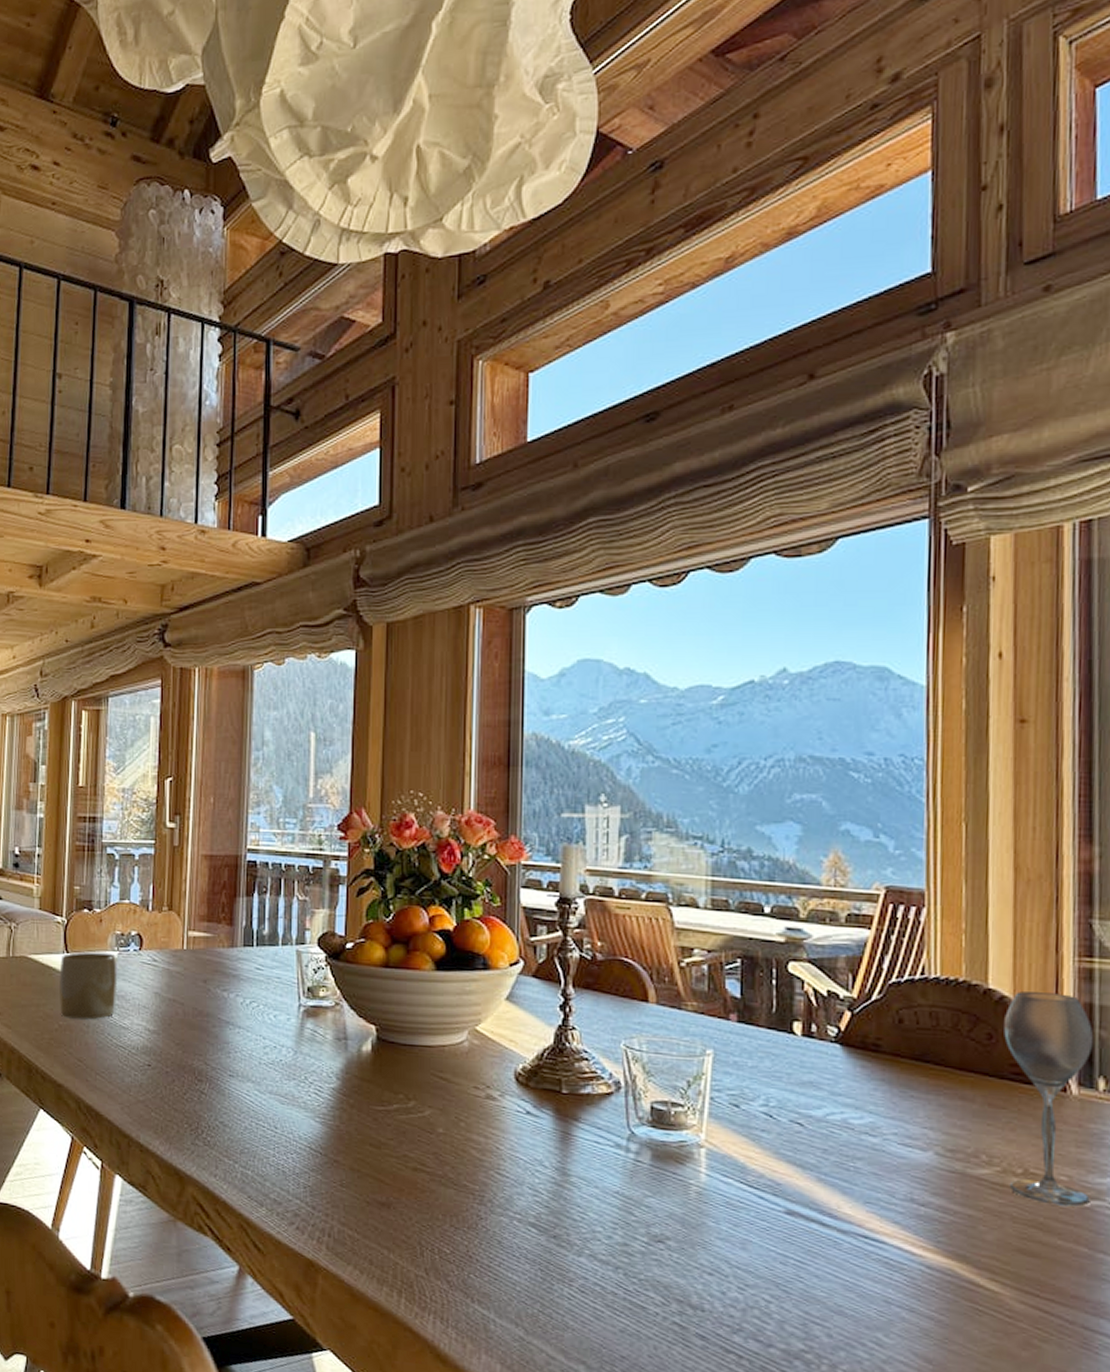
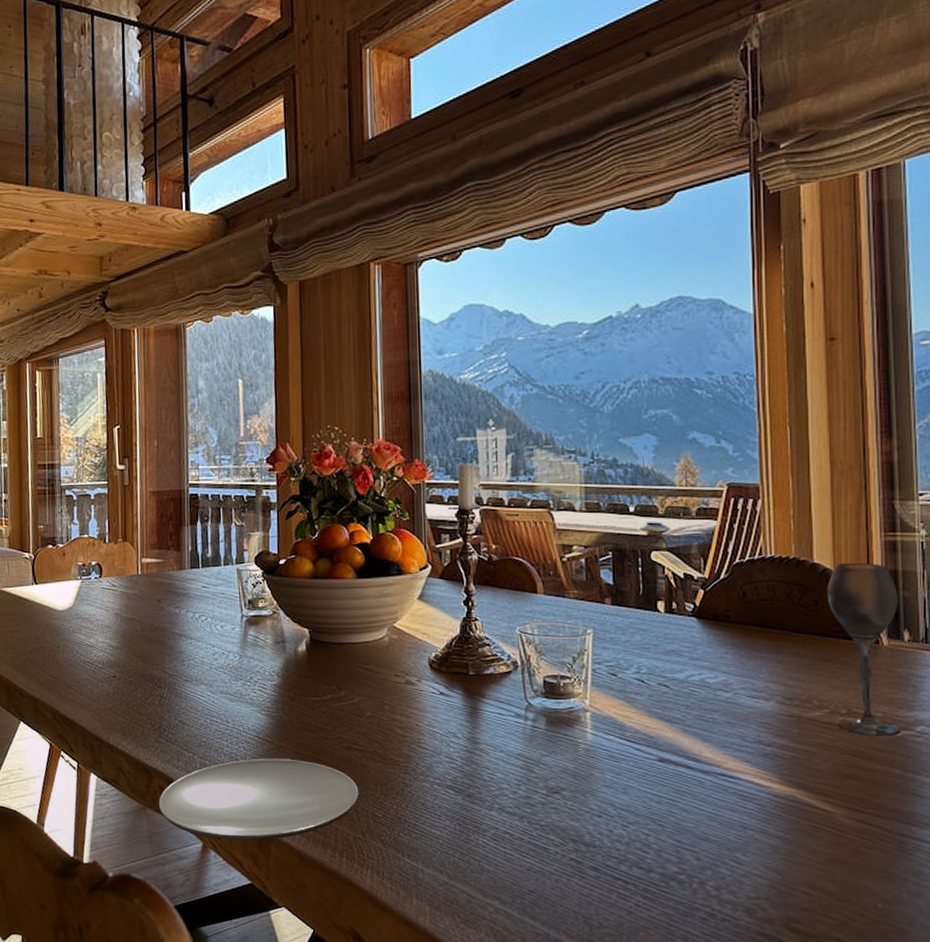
mug: present [59,951,118,1020] -> none [30,582,82,641]
plate: none [191,1173,424,1270] -> present [158,759,359,841]

